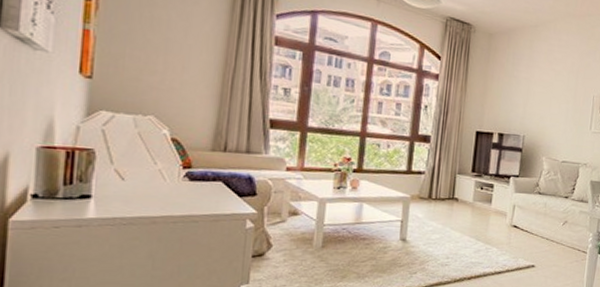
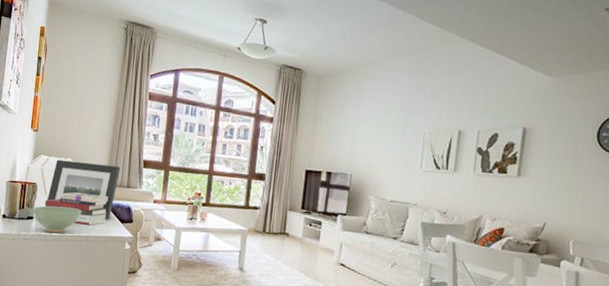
bowl: none [89,179,175,215] -> present [32,205,82,233]
books: none [111,159,218,202] -> present [45,191,108,226]
picture frame: none [113,117,235,194] -> present [46,159,121,220]

